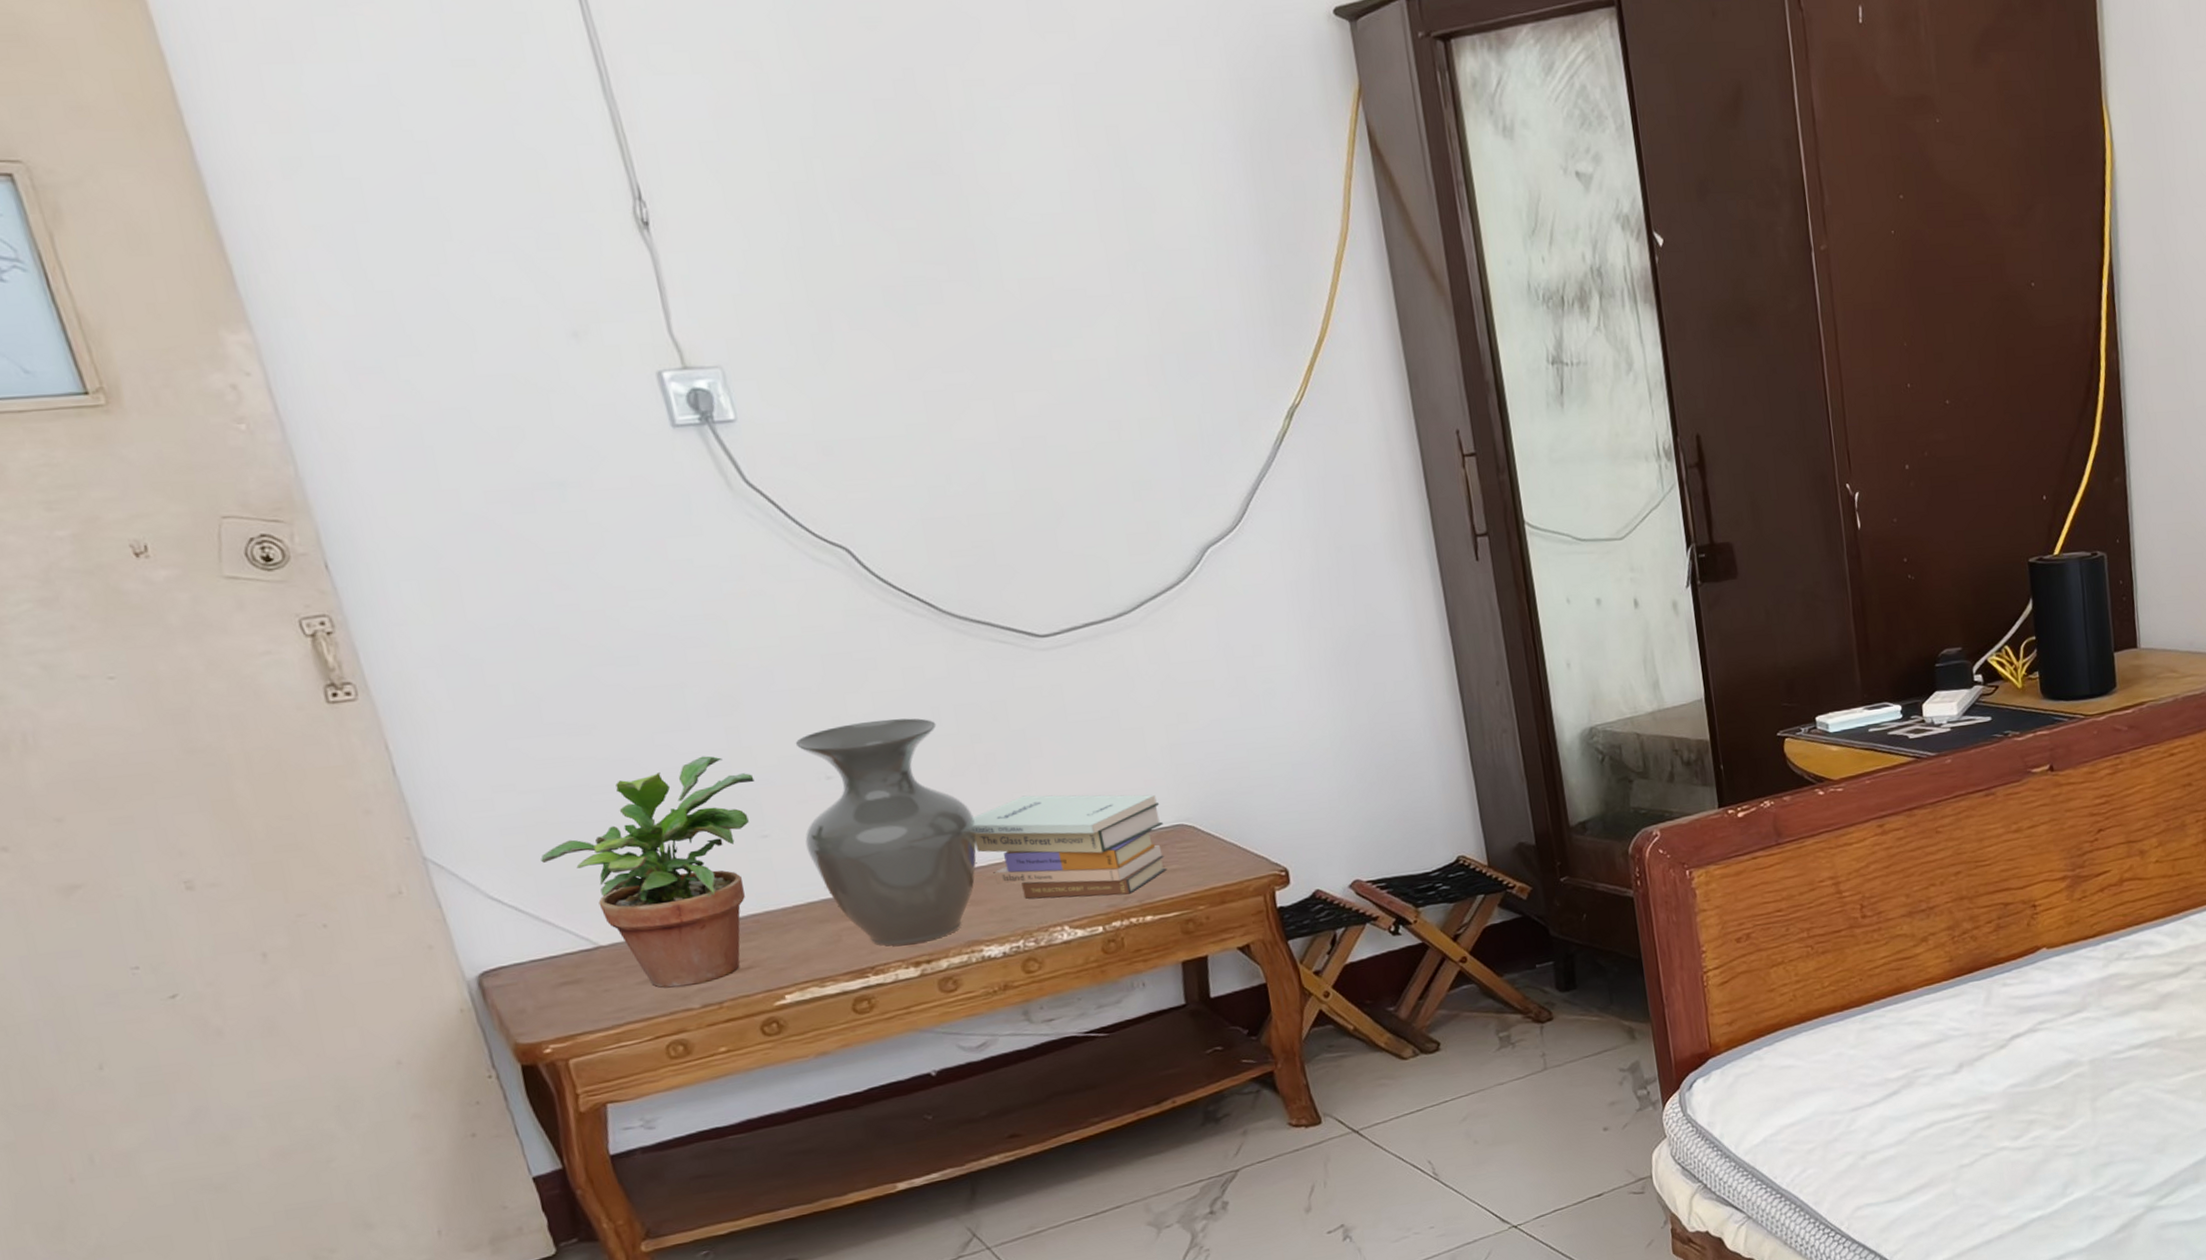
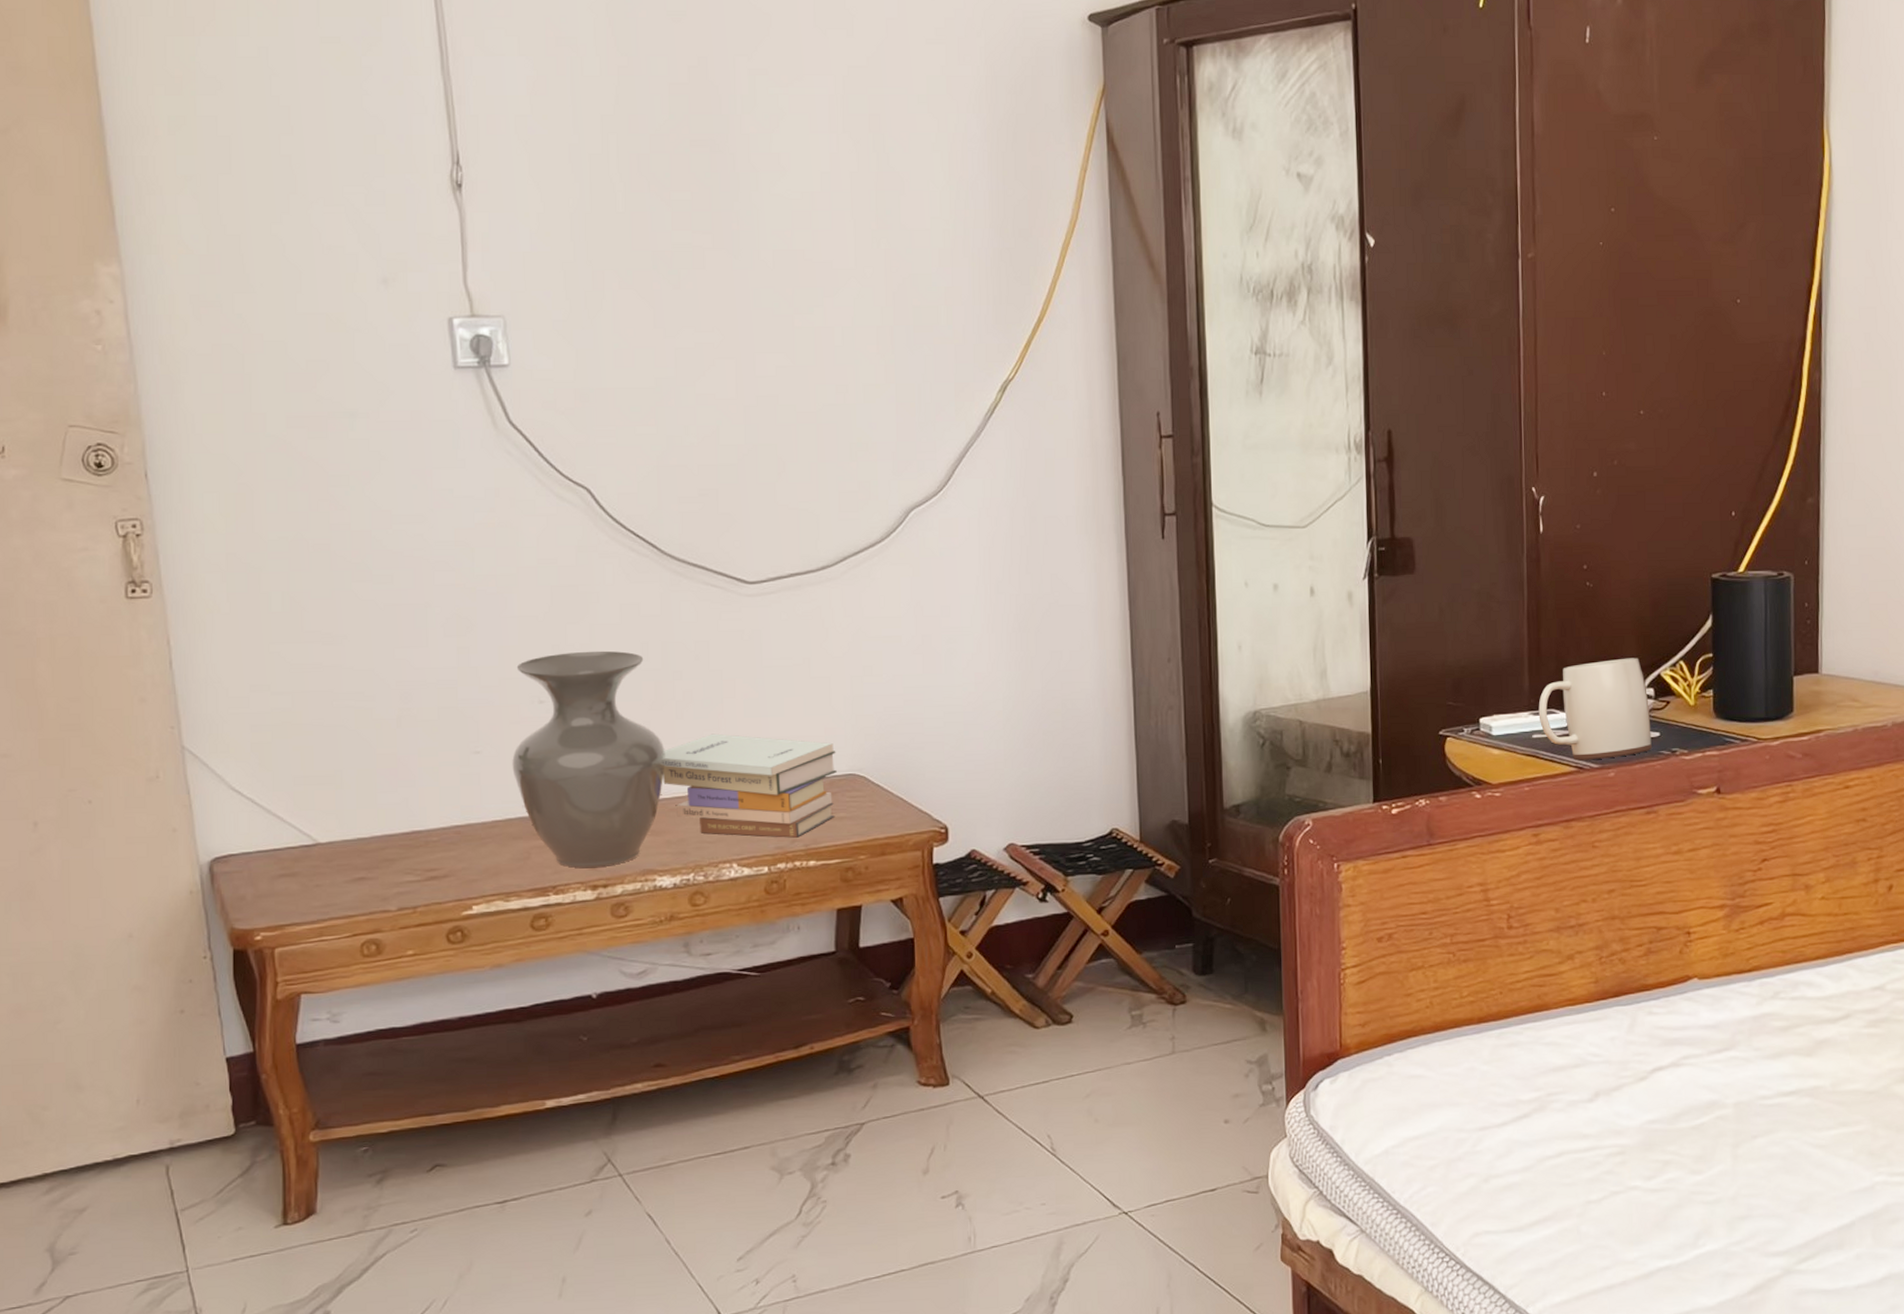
potted plant: present [541,756,755,988] -> none [281,672,476,890]
mug: none [1871,646,1985,751] -> present [1538,658,1652,761]

